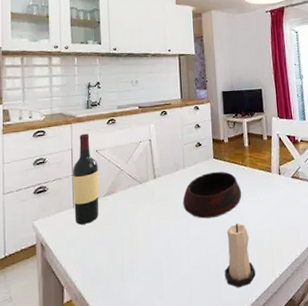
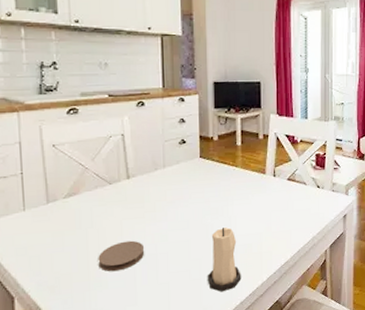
wine bottle: present [72,133,99,225] -> none [21,124,58,230]
coaster: none [131,235,170,265] -> present [98,240,145,272]
bowl: present [182,171,242,219] -> none [161,171,231,223]

